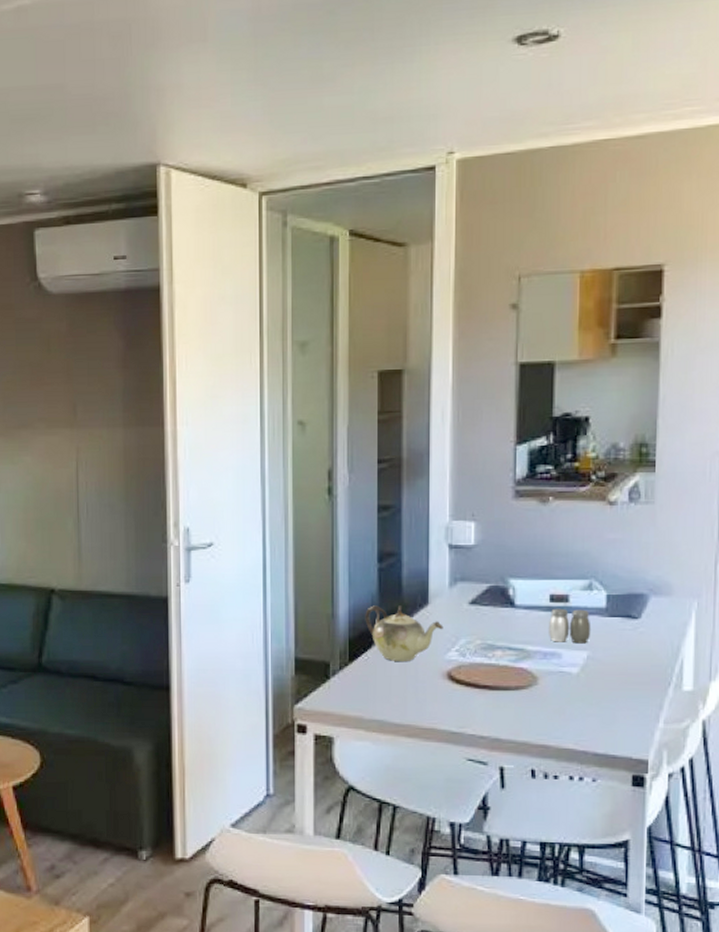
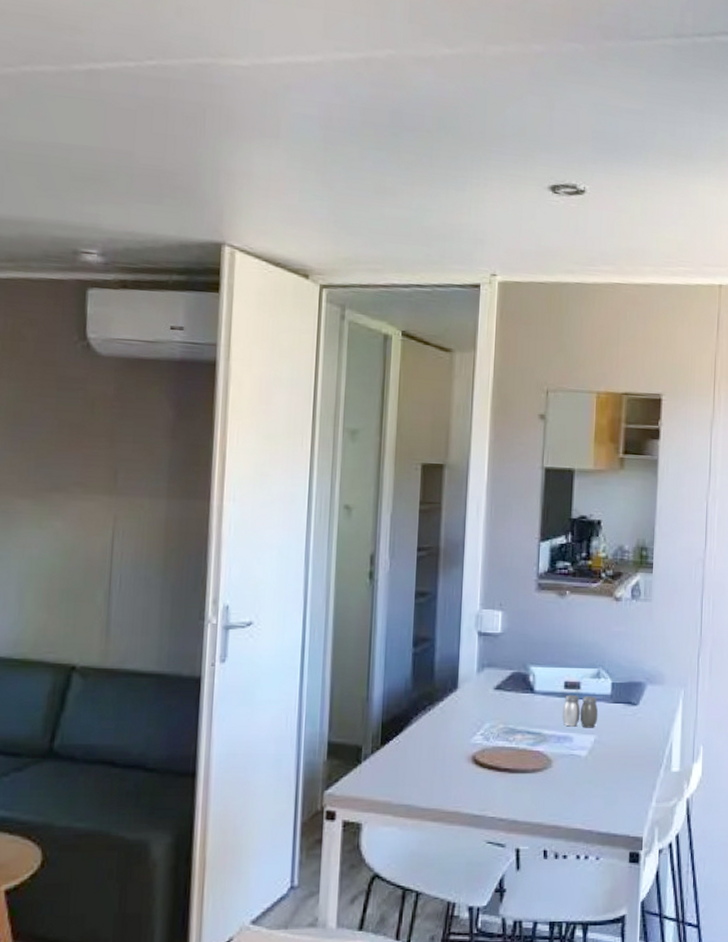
teapot: present [365,605,443,661] -> none [398,689,470,745]

